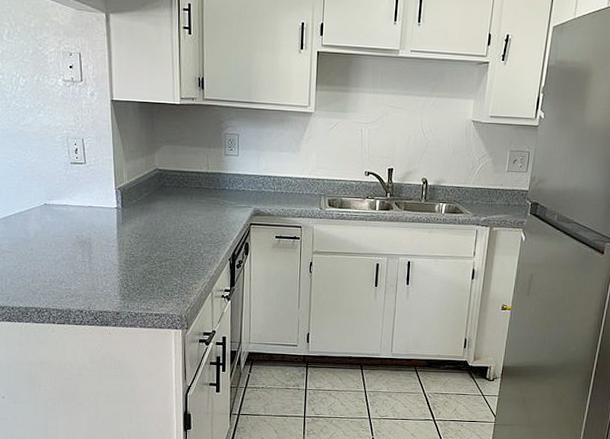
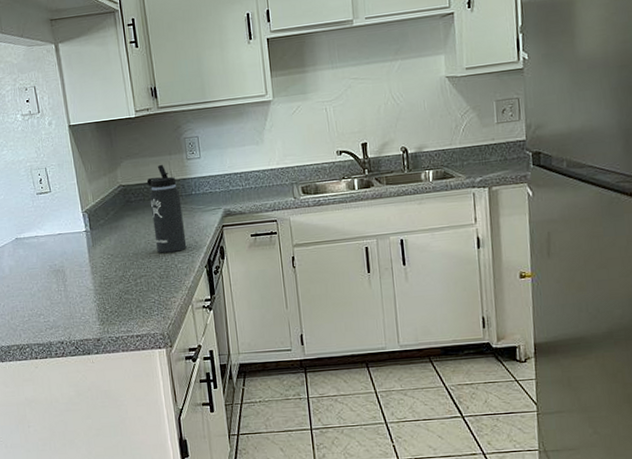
thermos bottle: none [183,156,214,242] -> present [146,165,187,253]

